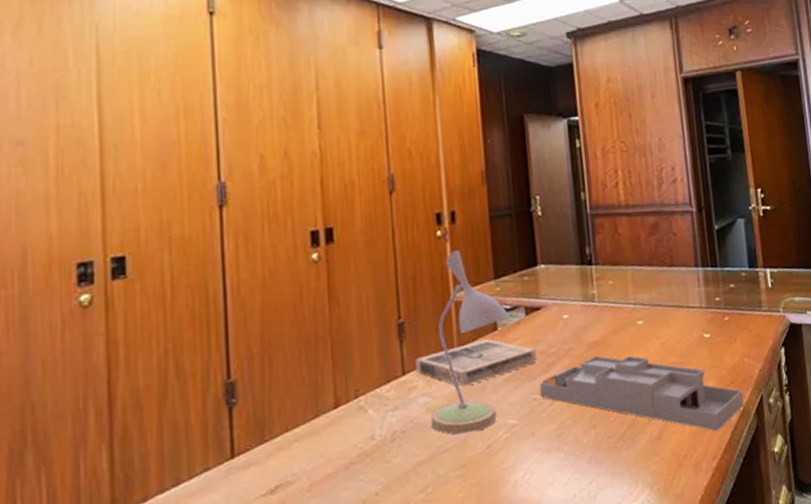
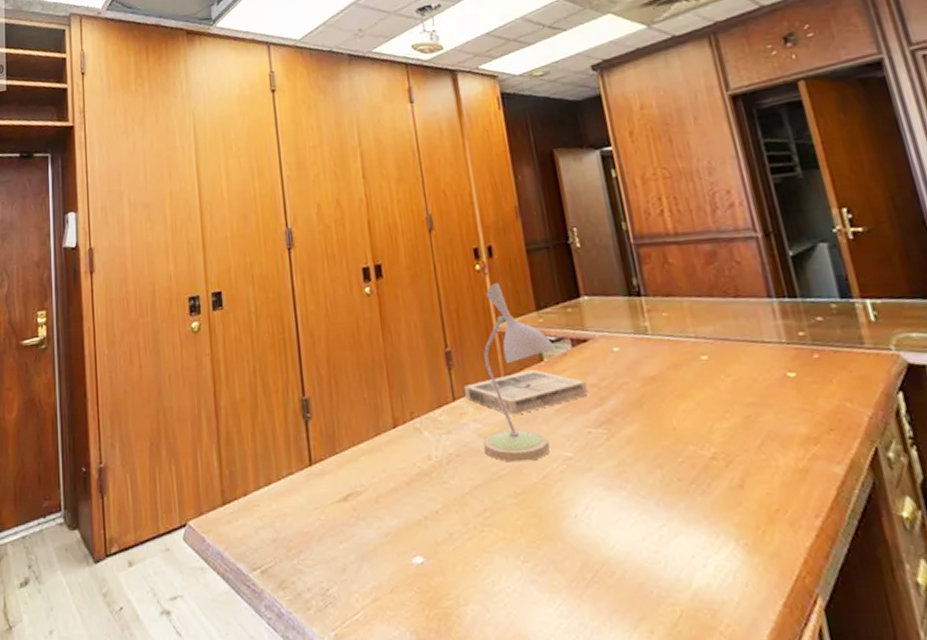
desk organizer: present [540,355,744,432] -> none [593,391,852,485]

